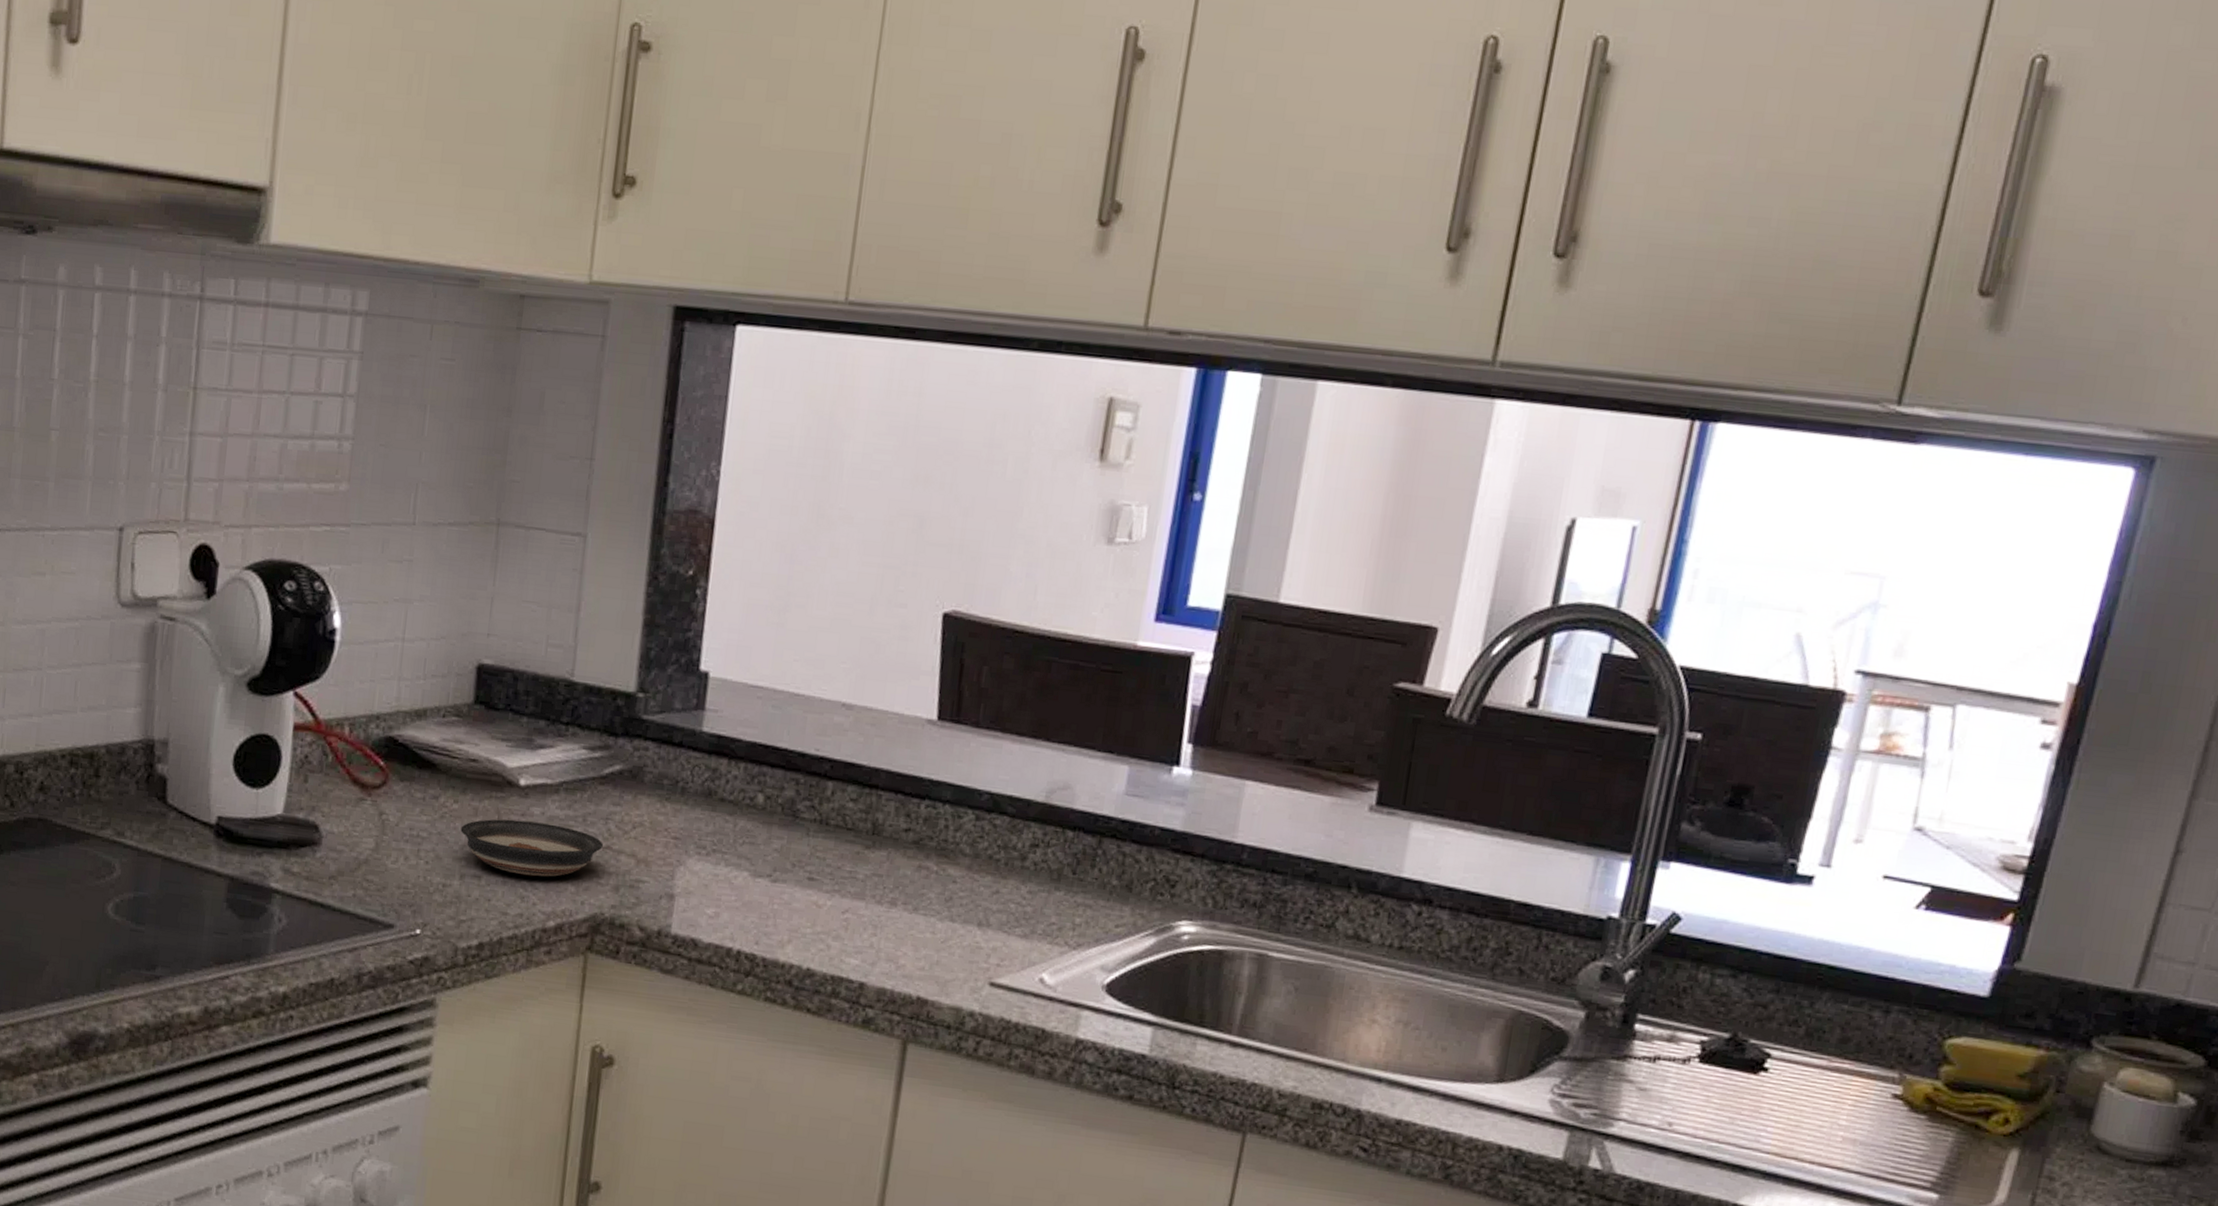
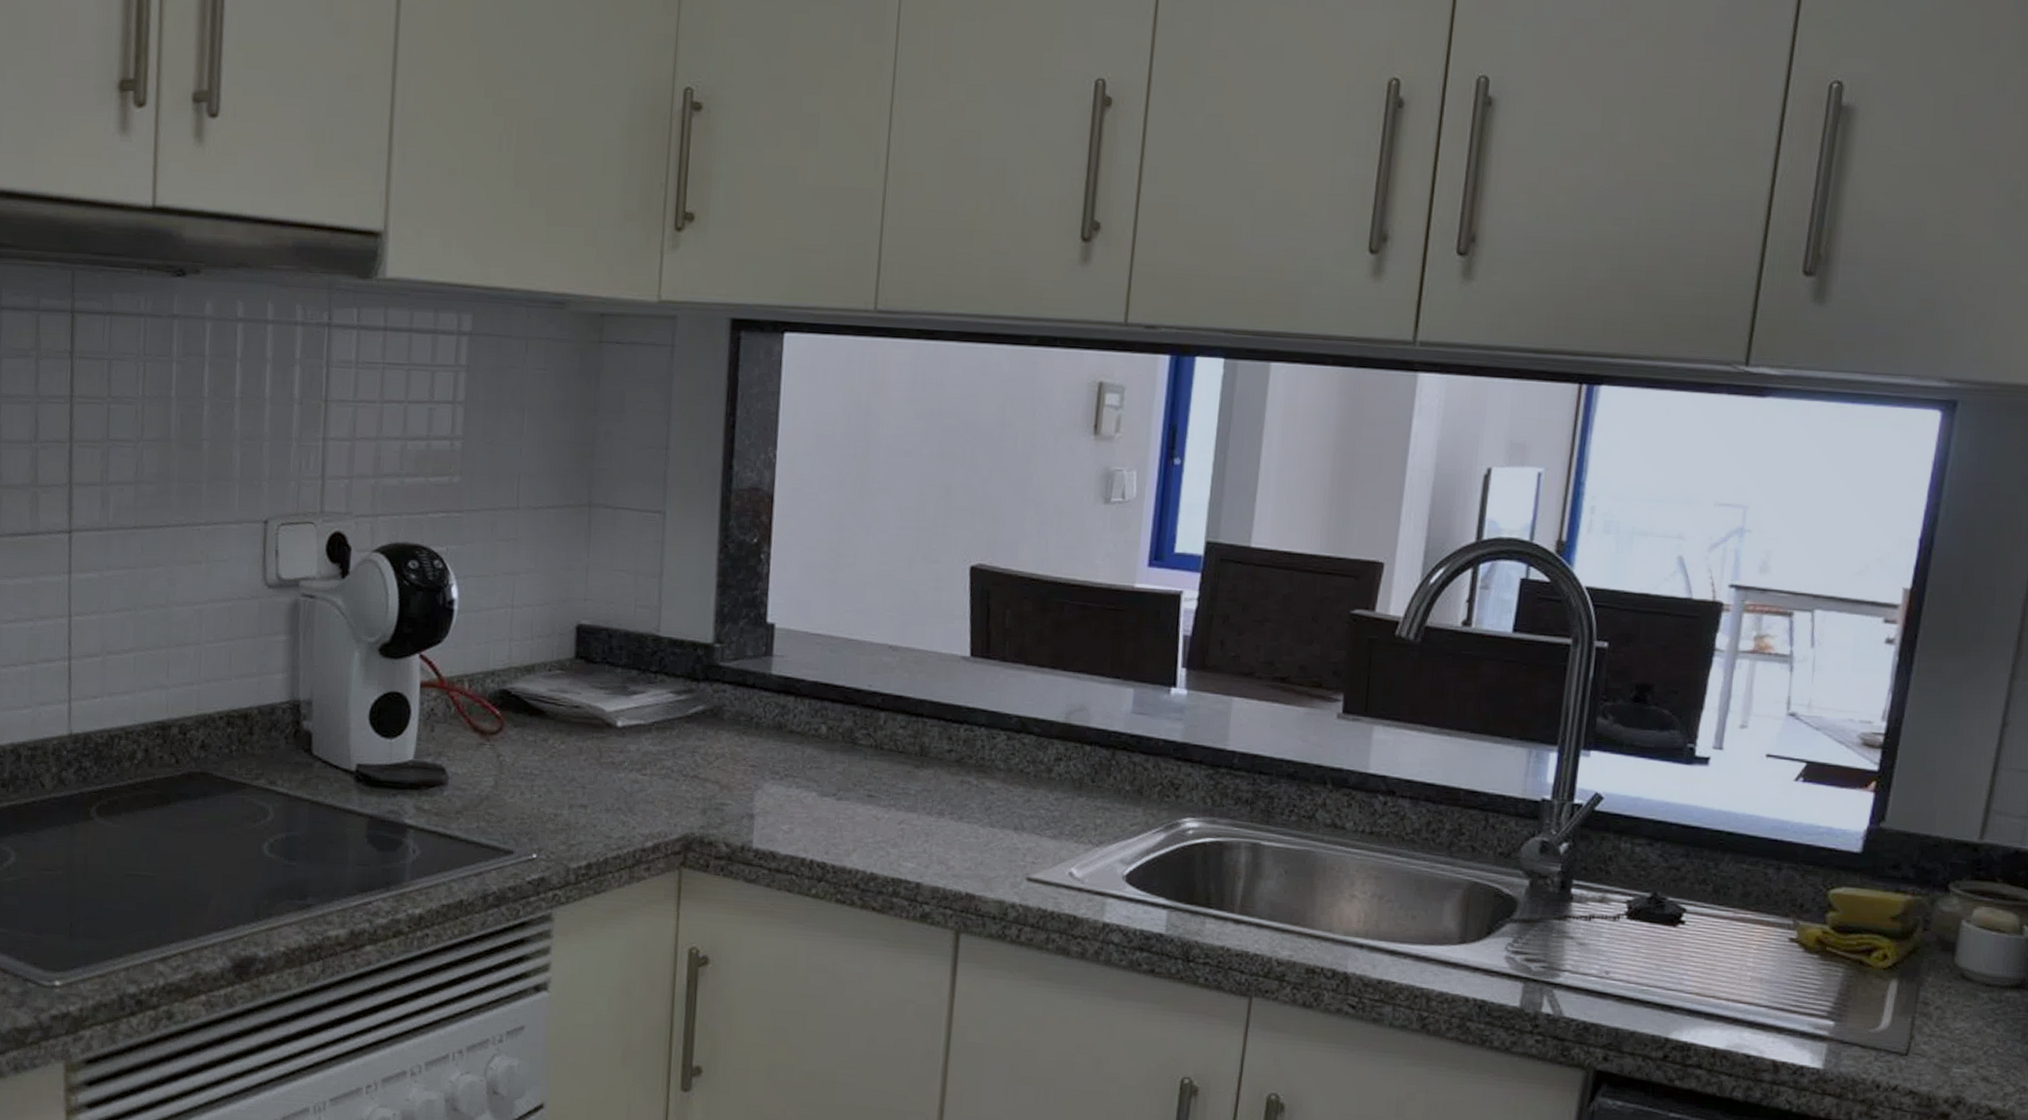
saucer: present [460,819,603,877] -> none [568,756,691,804]

